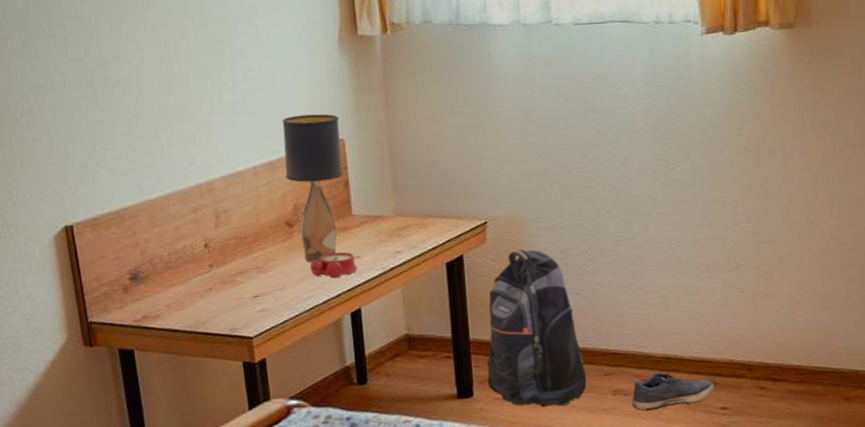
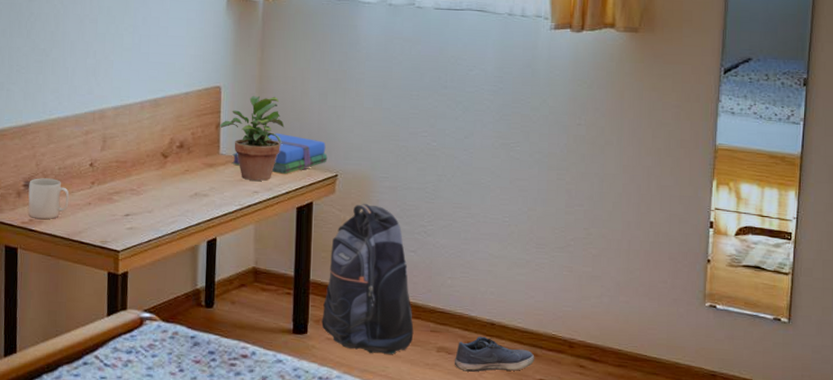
mug: none [135,266,187,314] -> present [27,178,70,219]
table lamp: present [282,114,344,263] -> none [167,61,219,192]
alarm clock: present [310,252,360,279] -> none [176,184,222,208]
potted plant: none [349,143,422,240] -> present [220,95,285,181]
books: none [366,183,474,230] -> present [231,132,328,175]

